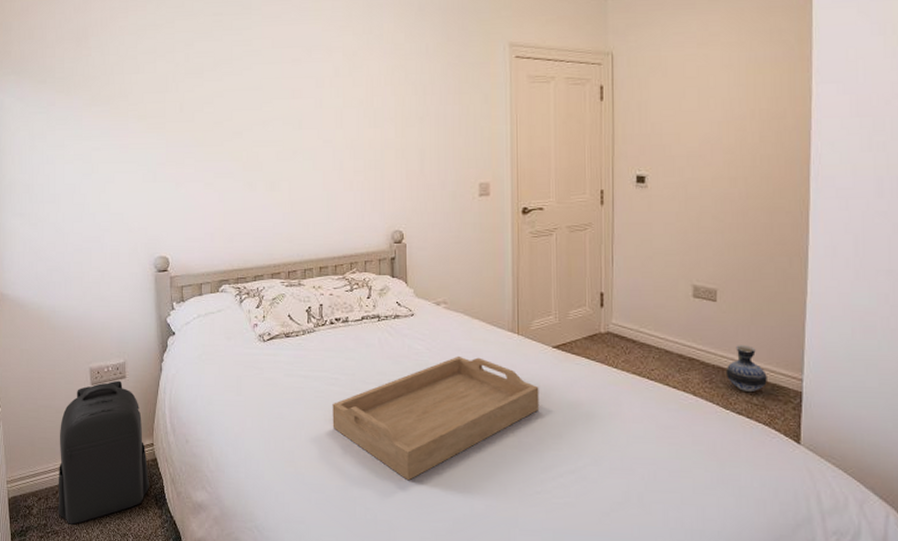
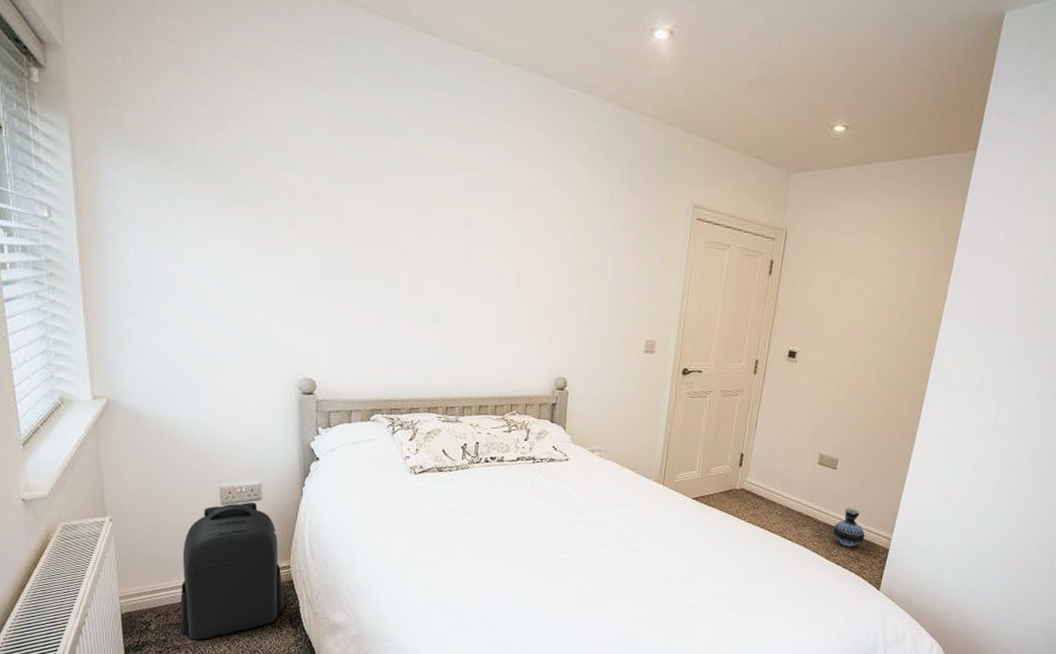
serving tray: present [332,355,540,481] -> none [478,500,676,609]

